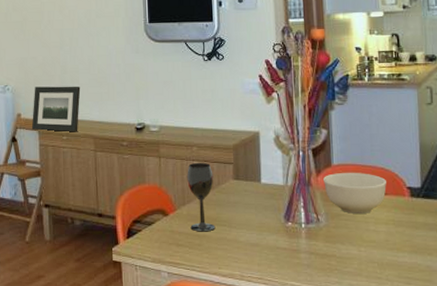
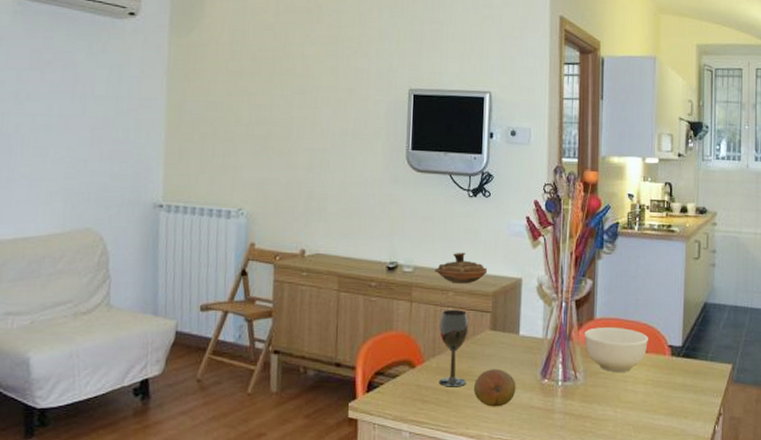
picture frame: present [31,86,81,132] -> none [266,213,328,268]
decorative bowl: none [178,111,227,139] -> present [434,252,488,284]
fruit: none [223,215,262,249] -> present [474,369,516,407]

